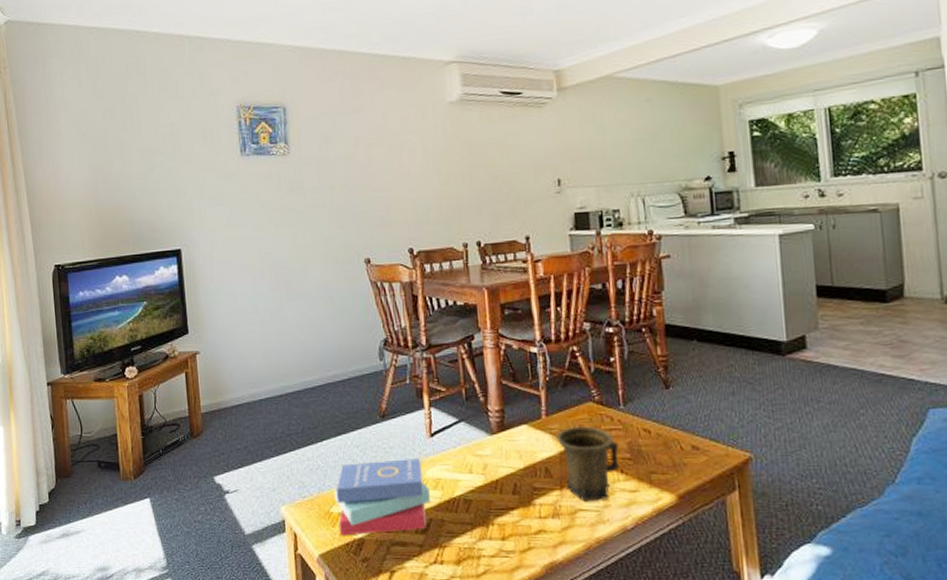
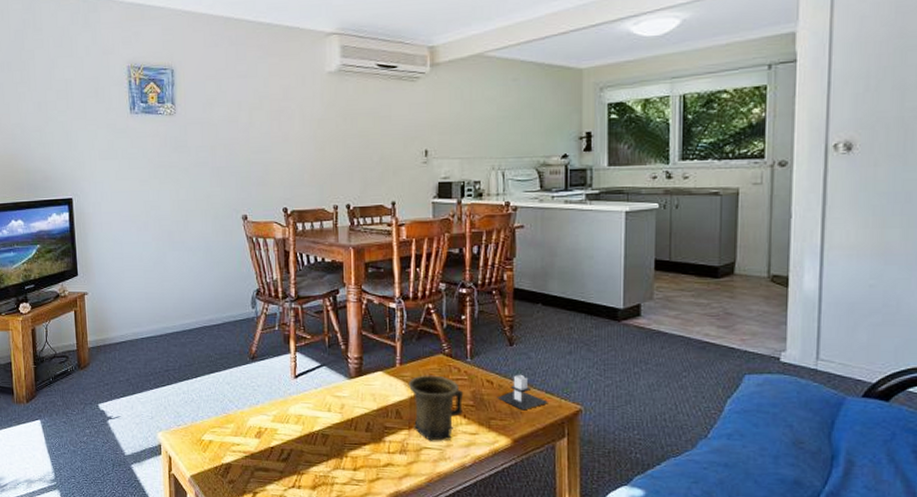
book: present [334,459,431,536] -> none [206,396,293,461]
candle: none [656,420,714,462] -> present [497,374,548,411]

